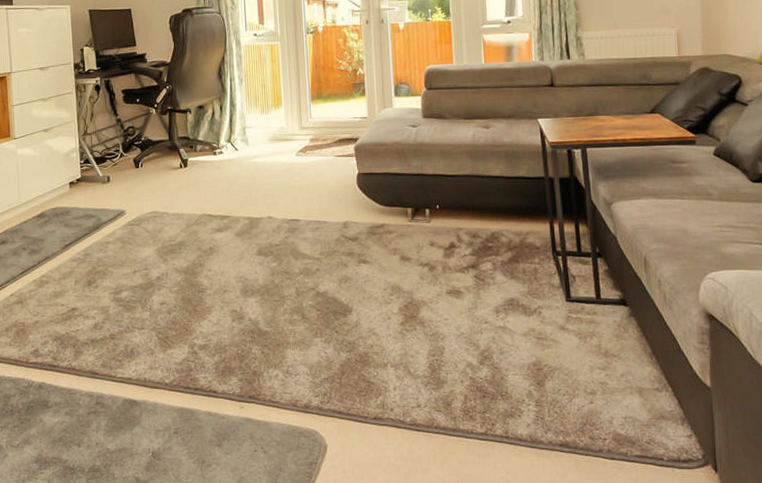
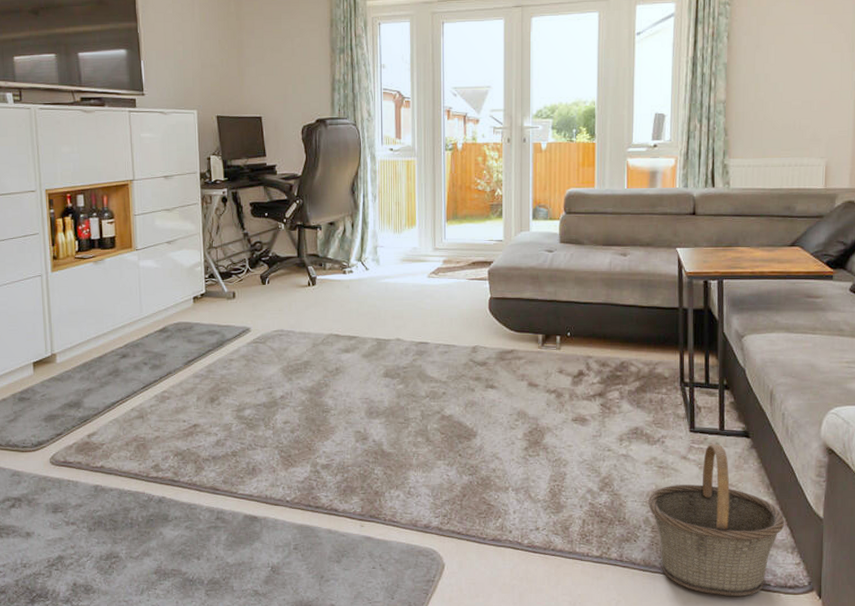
basket: none [530,313,672,472] -> present [648,444,785,596]

